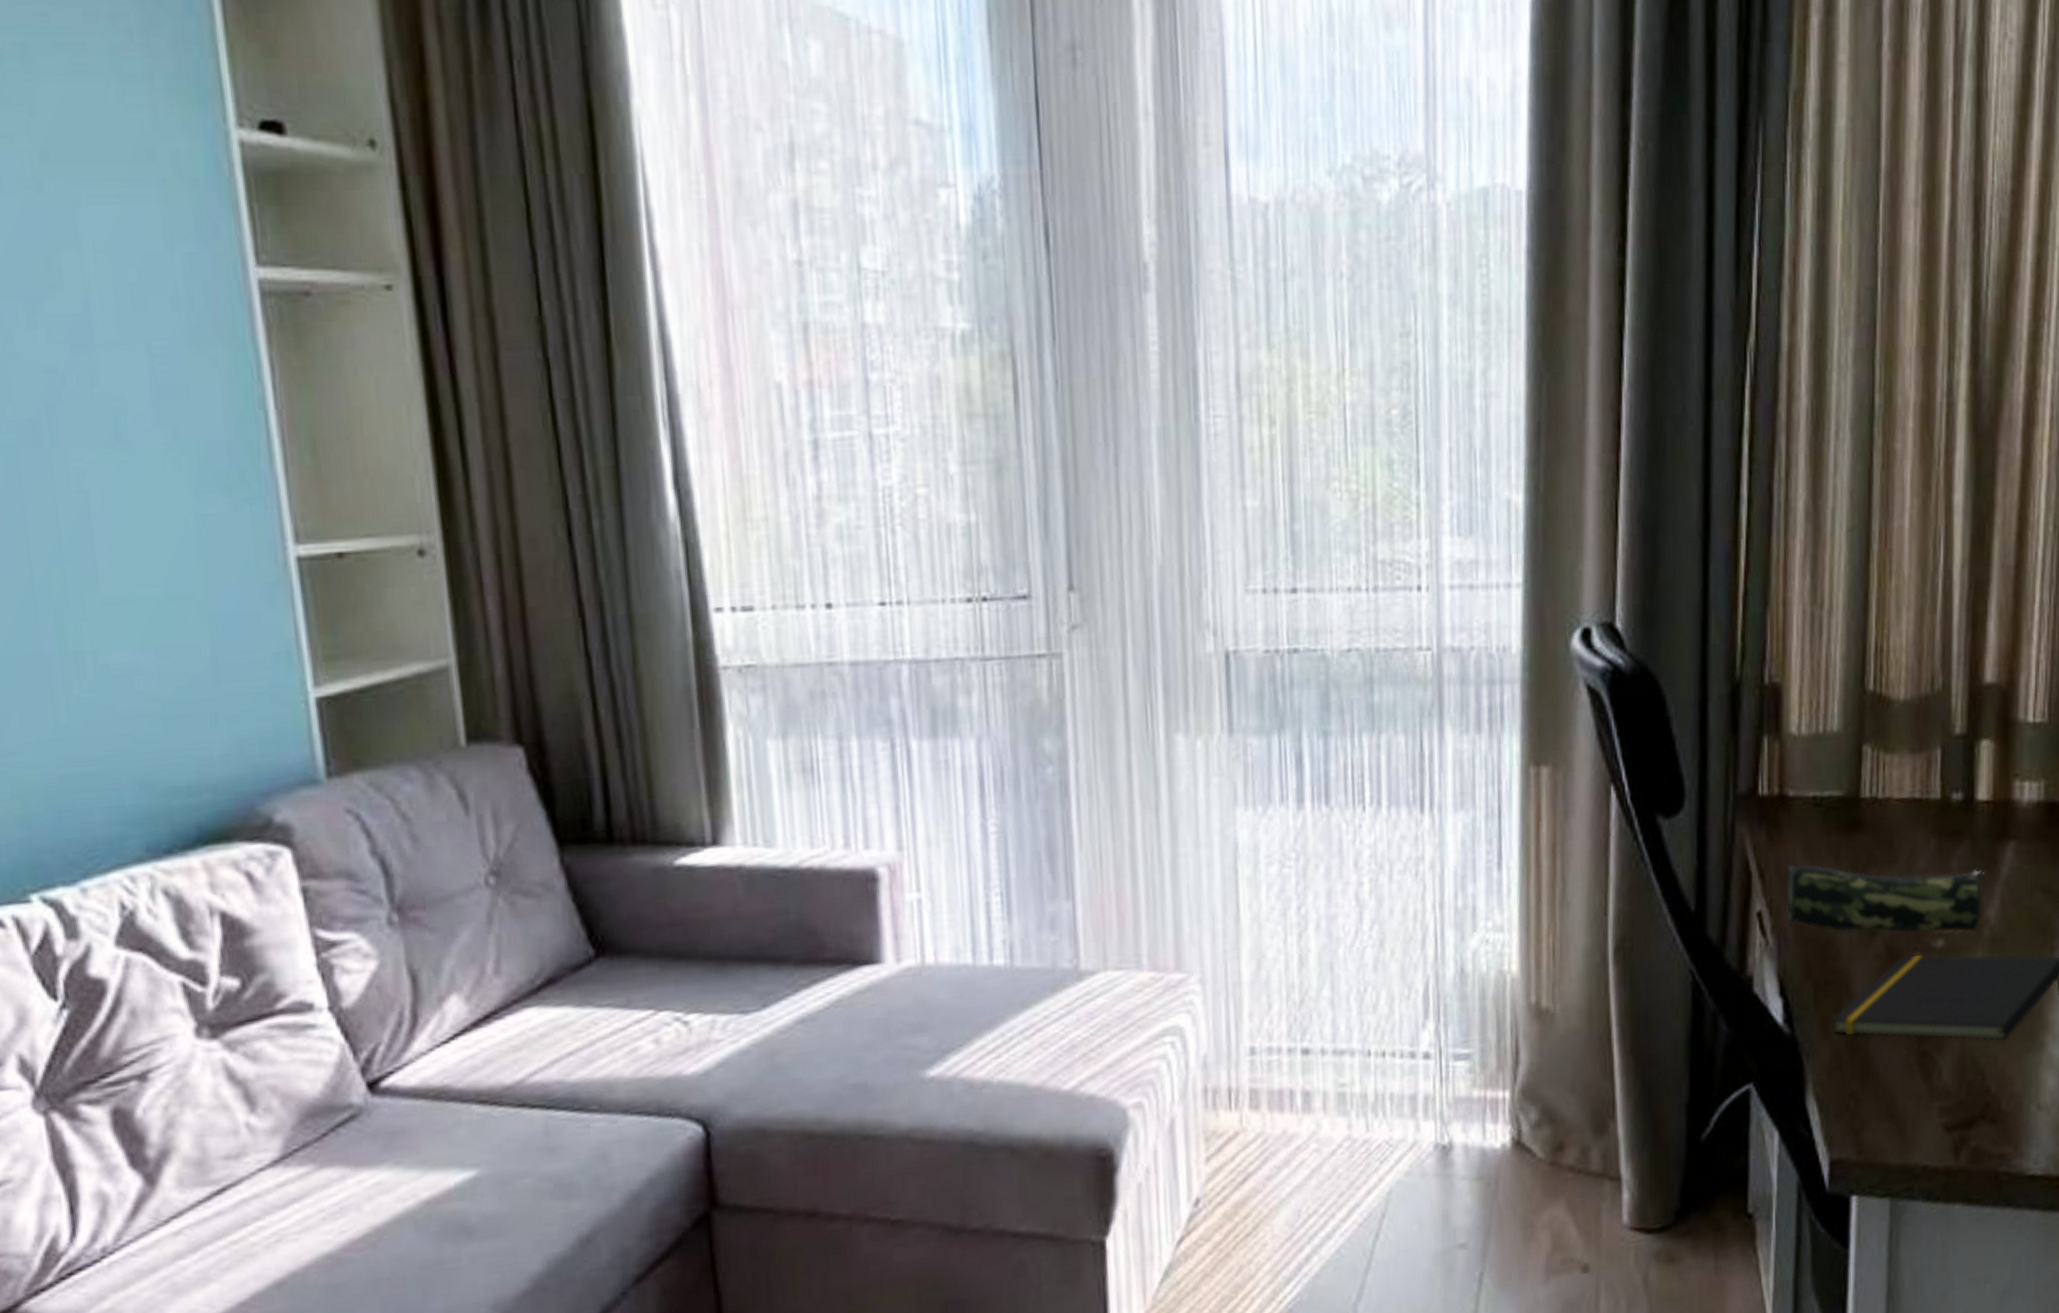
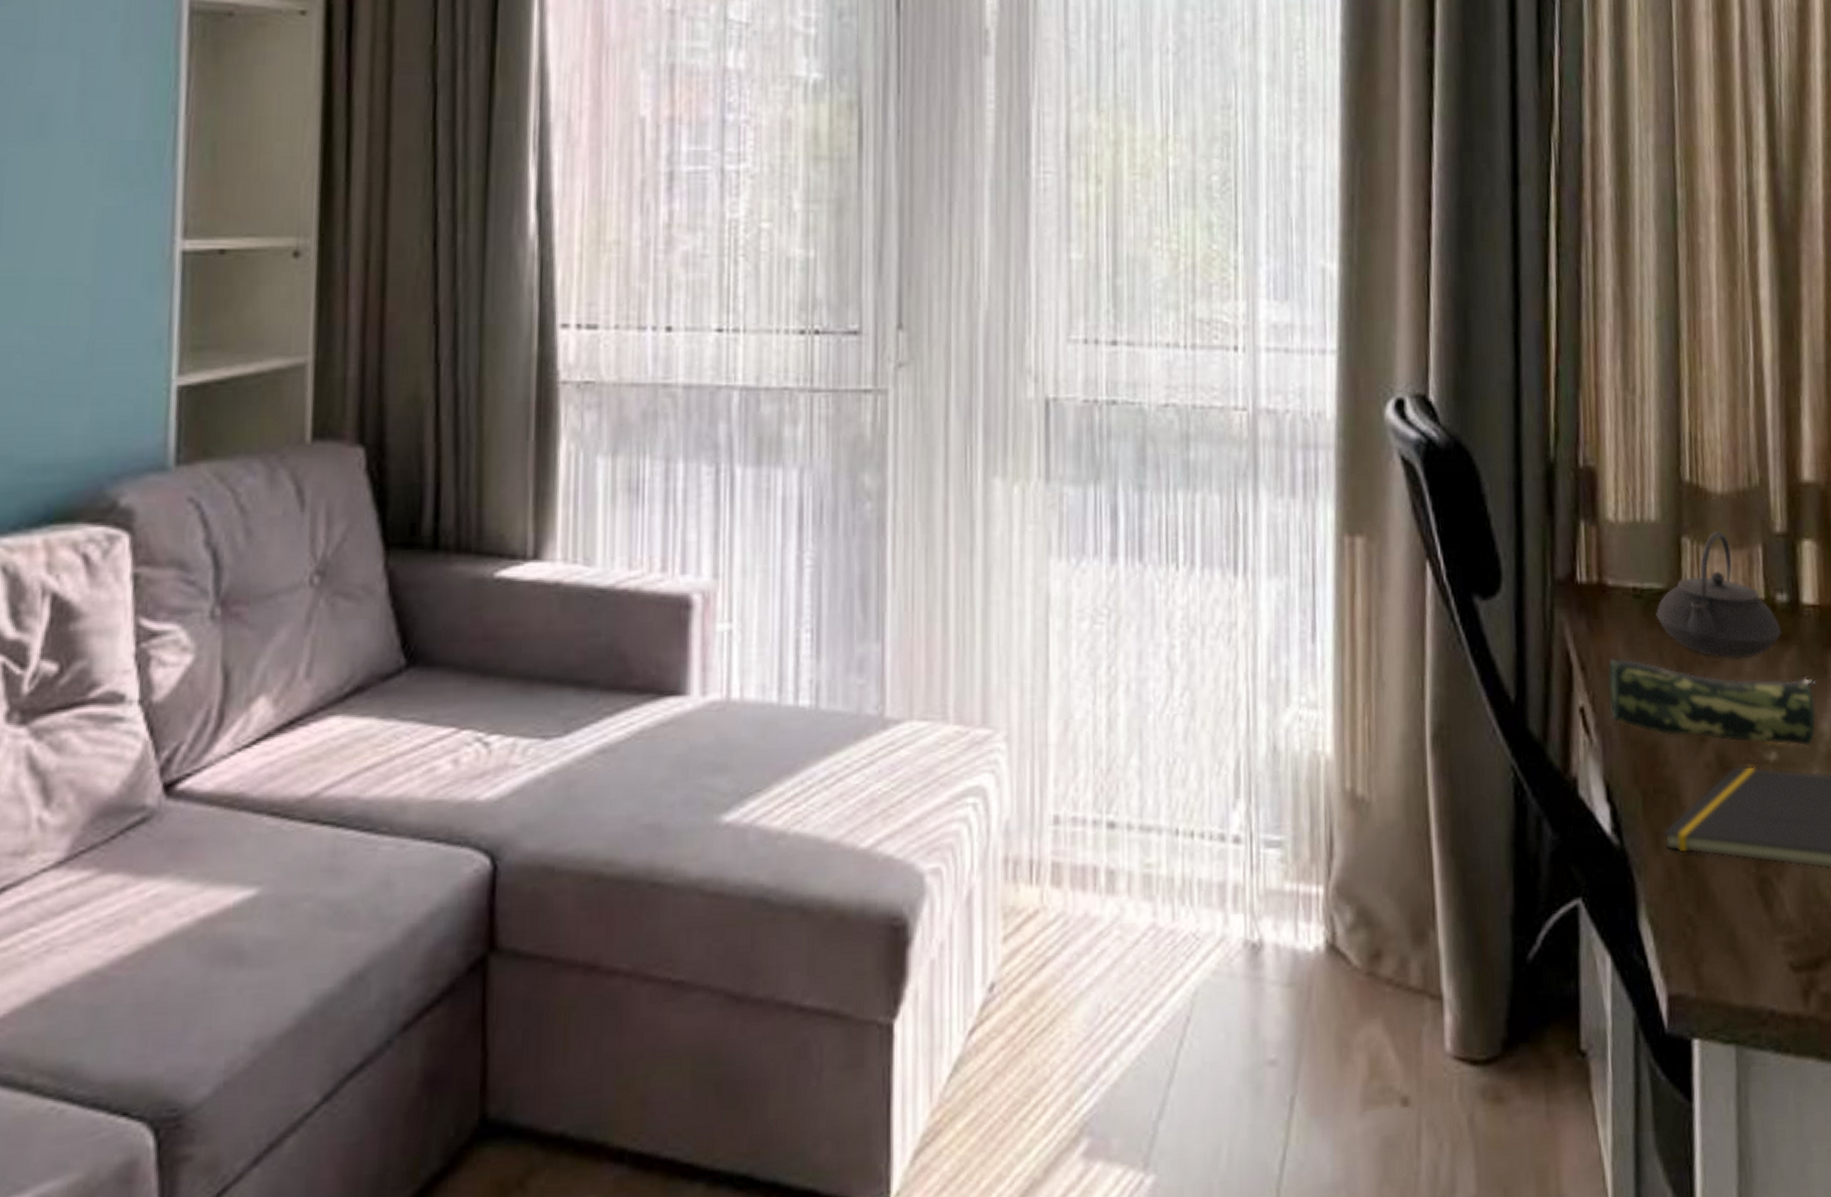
teapot: none [1834,736,1955,857] -> present [1656,530,1782,660]

